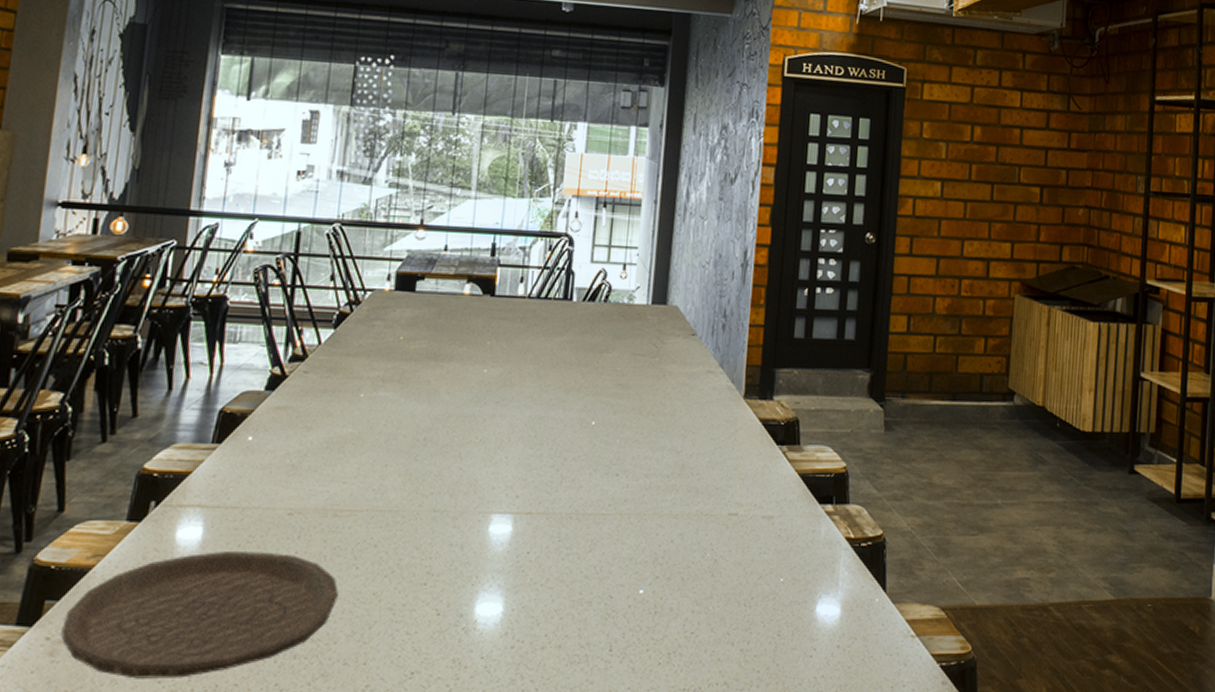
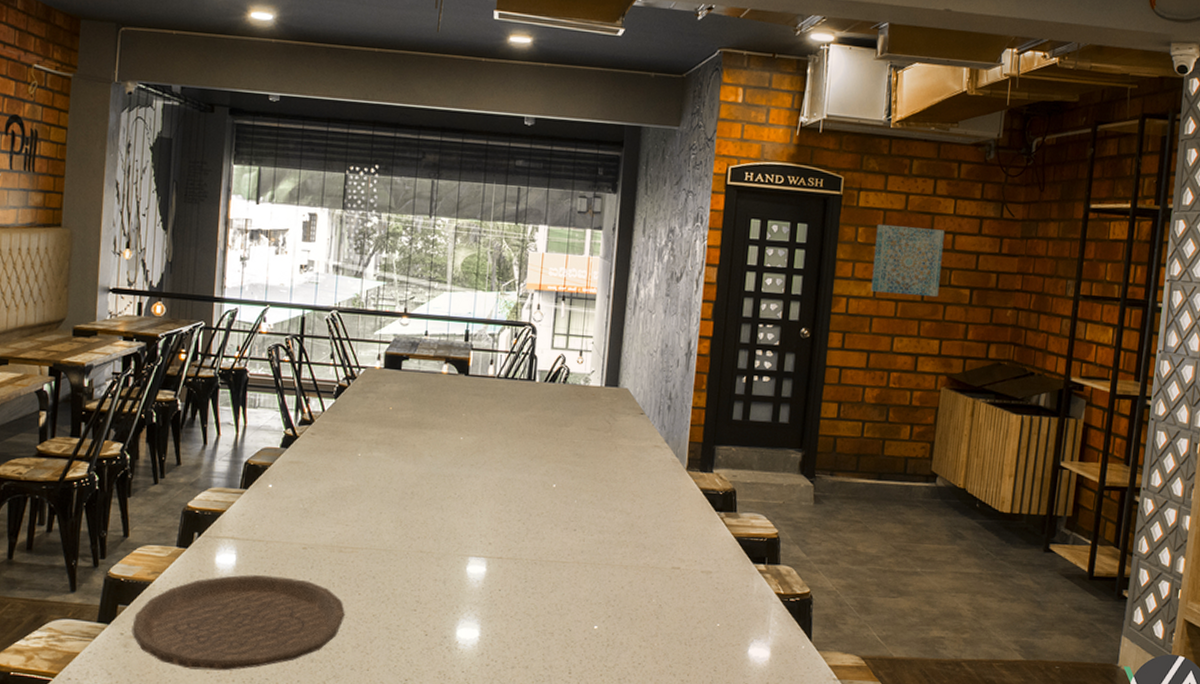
wall art: none [938,118,1012,196] -> present [871,224,945,296]

